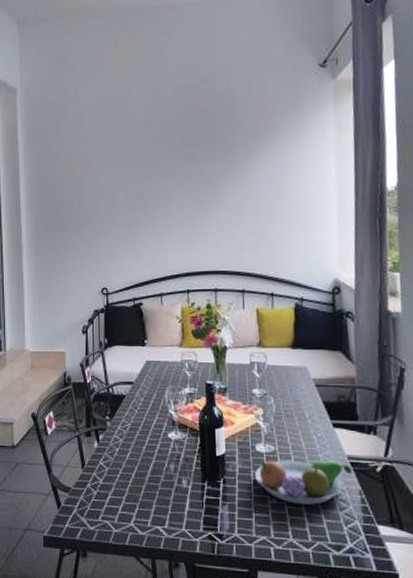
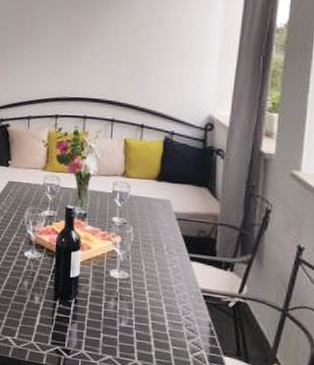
fruit bowl: present [255,459,353,505] -> none [107,286,205,332]

